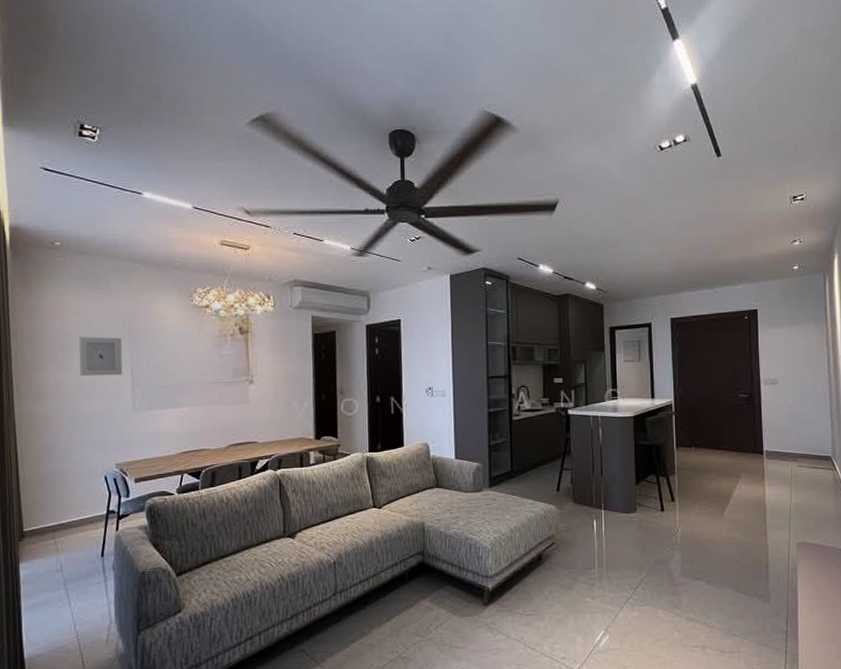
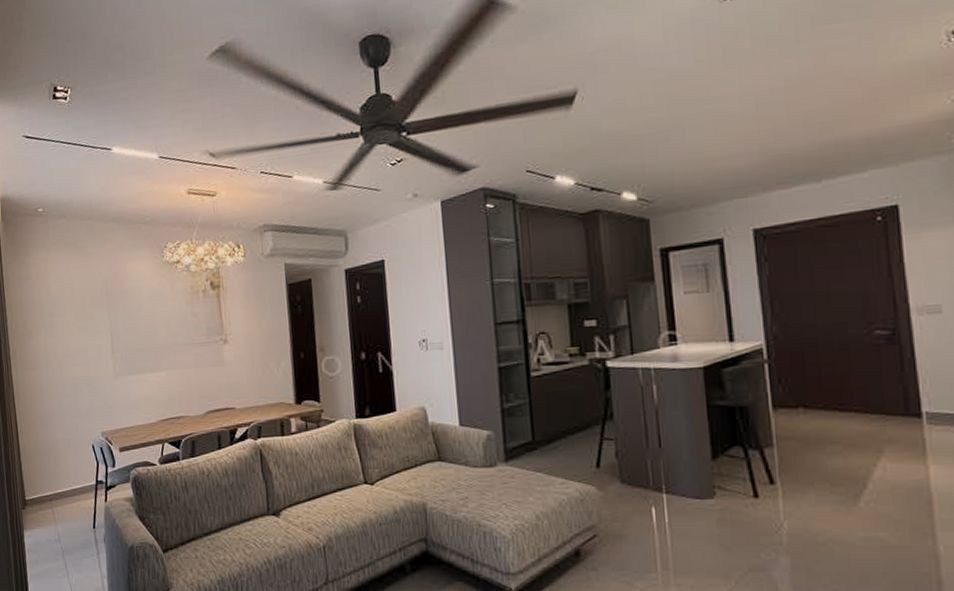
wall art: present [79,336,123,377] -> none [63,300,103,343]

